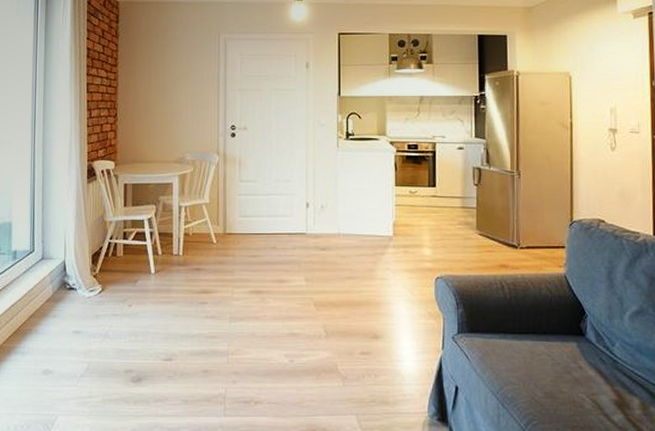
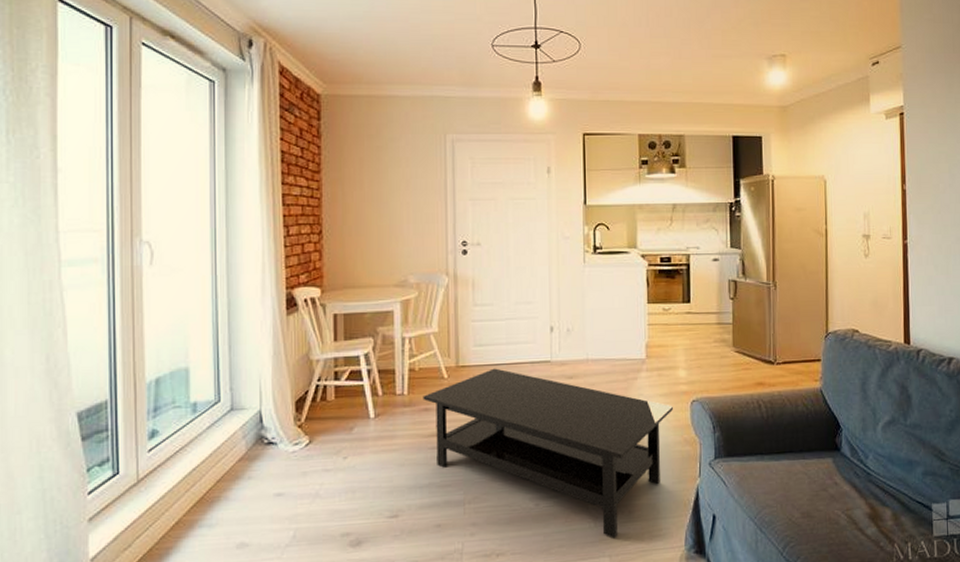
coffee table: none [195,237,418,399] -> present [423,368,673,539]

